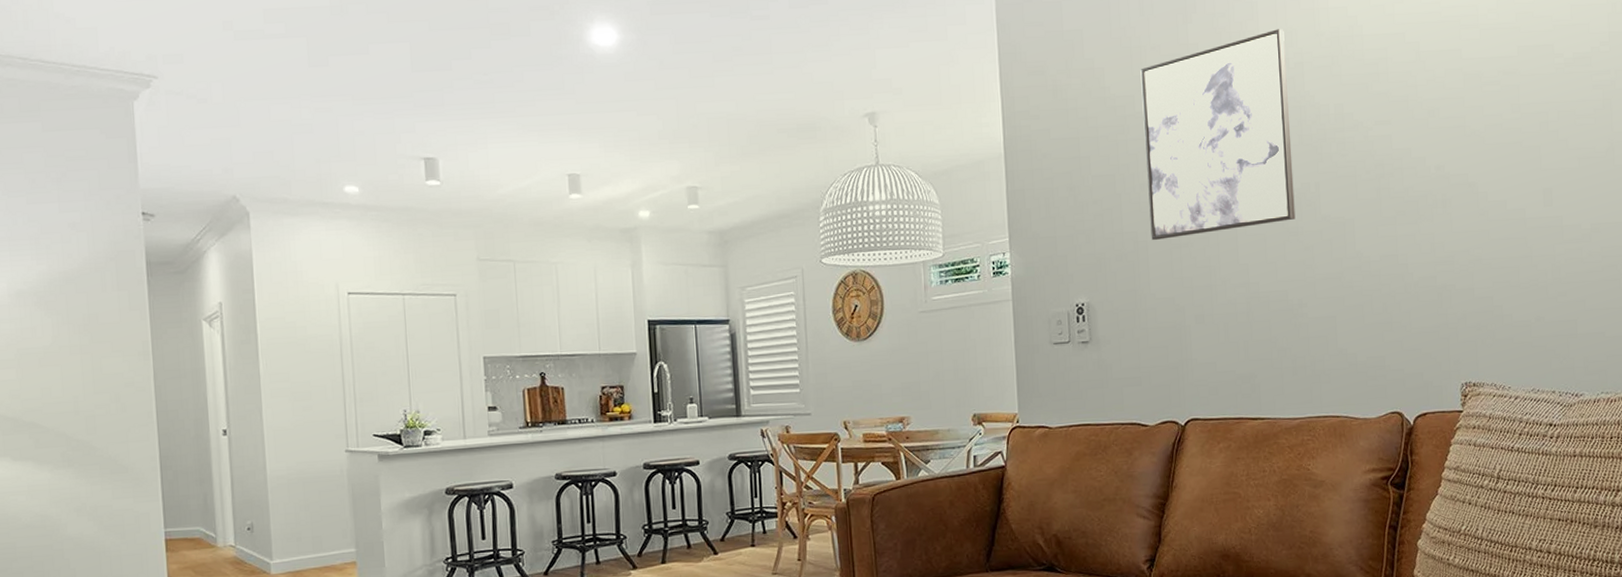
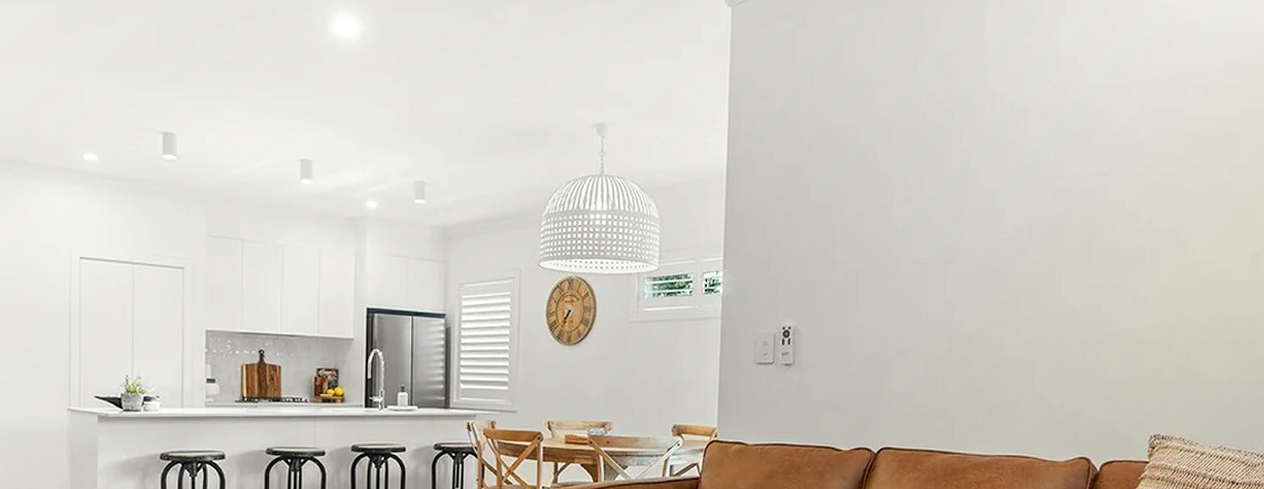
wall art: present [1140,29,1296,240] -> none [862,73,1012,271]

